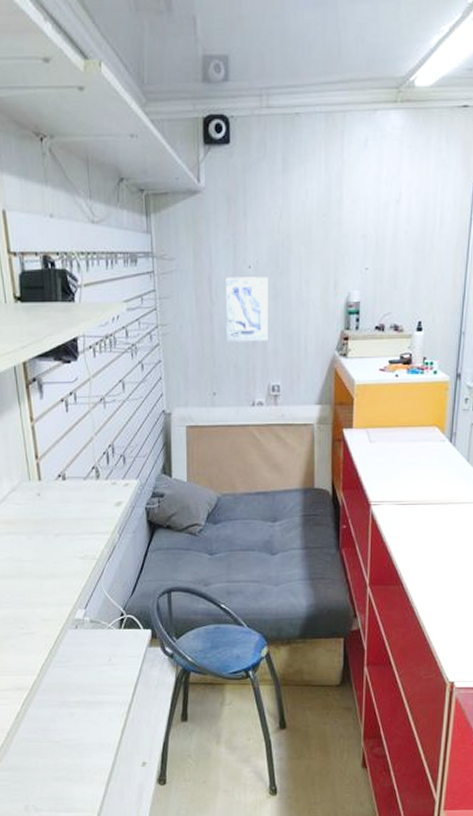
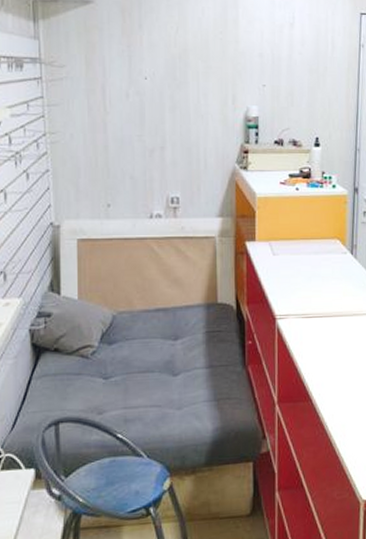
wall art: present [226,277,268,342] -> none [121,87,166,153]

